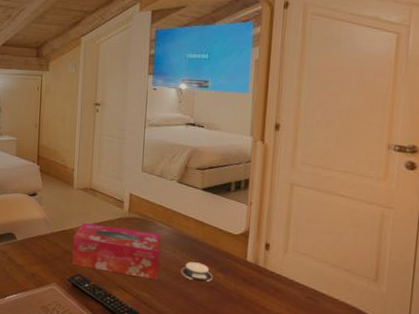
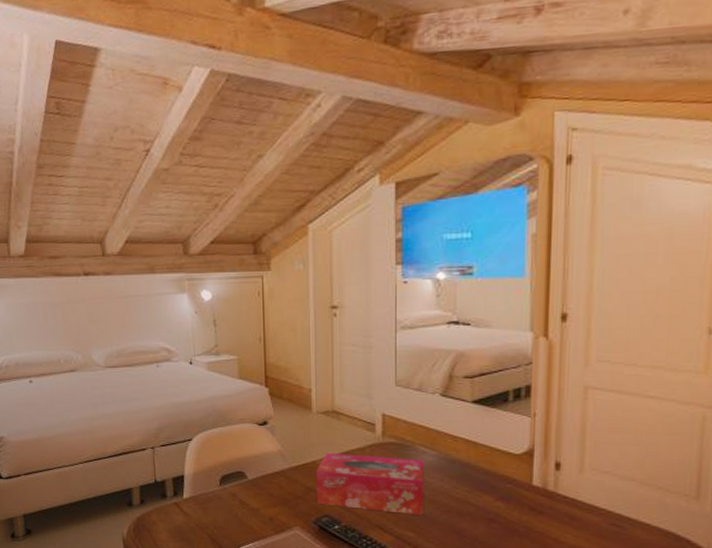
architectural model: present [181,262,213,282] -> none [451,491,491,513]

